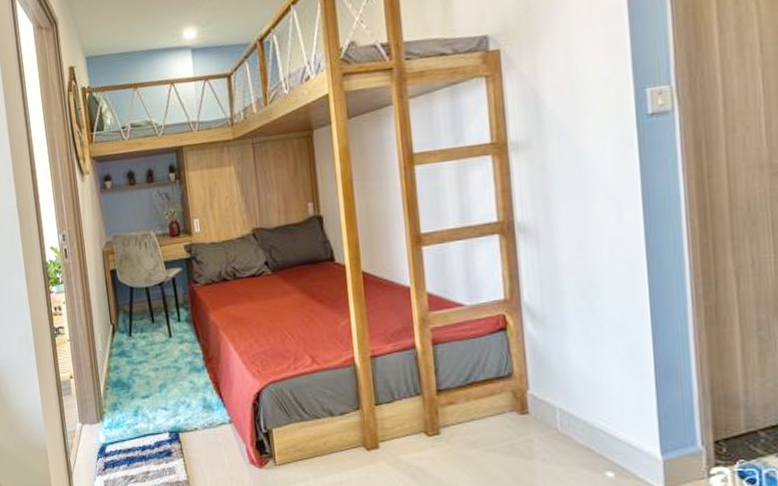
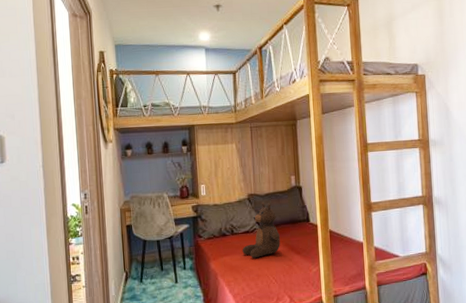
teddy bear: none [248,238,297,309] -> present [242,202,280,259]

